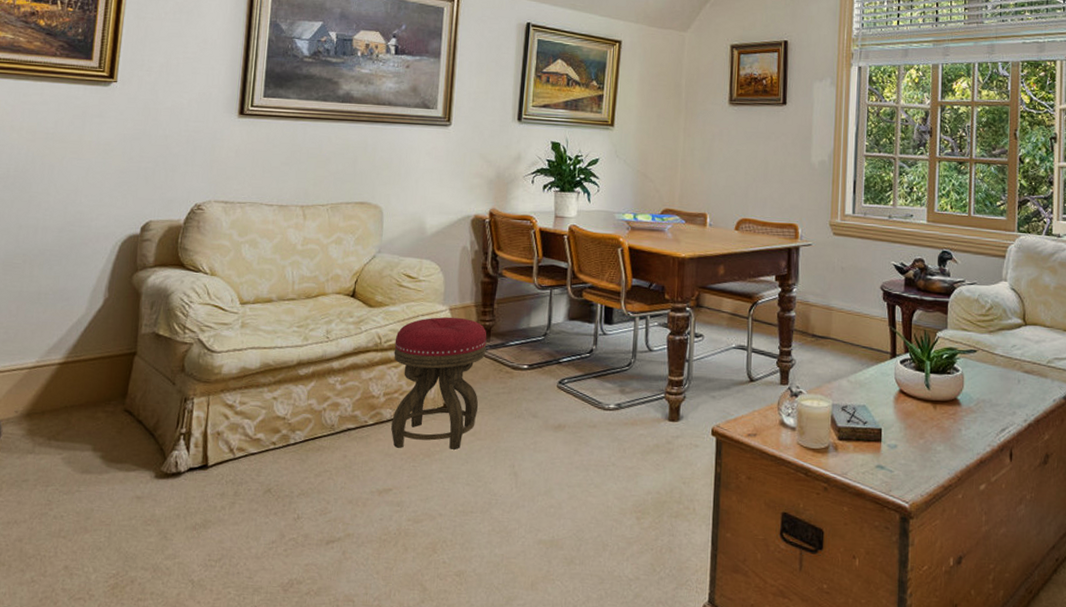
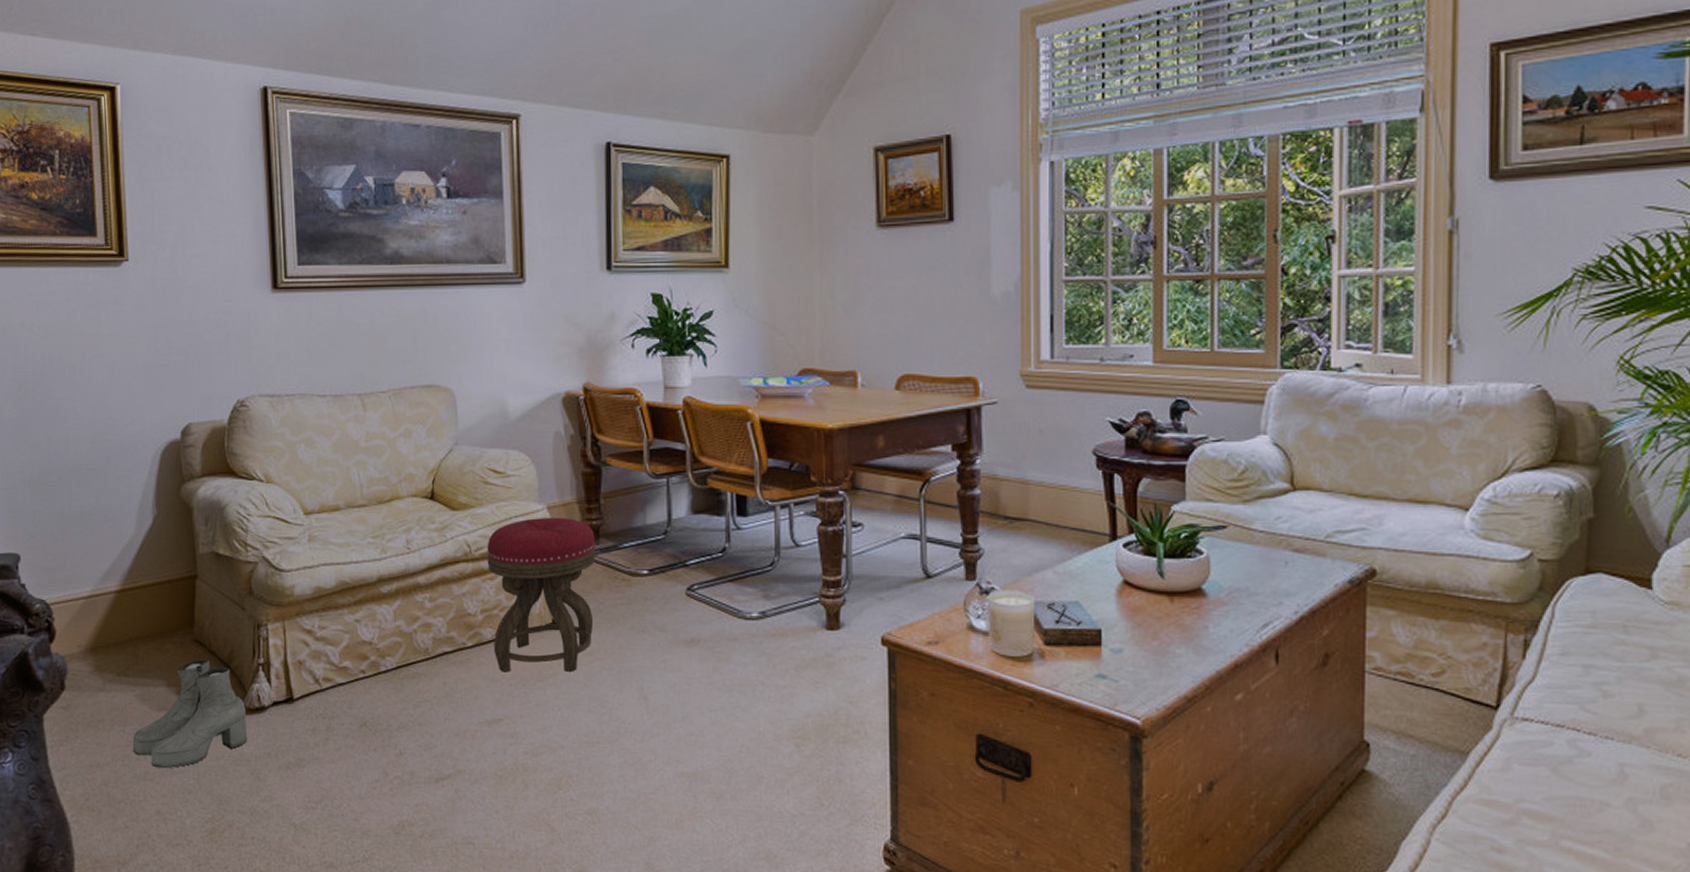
boots: none [51,427,163,527] -> present [132,659,248,769]

